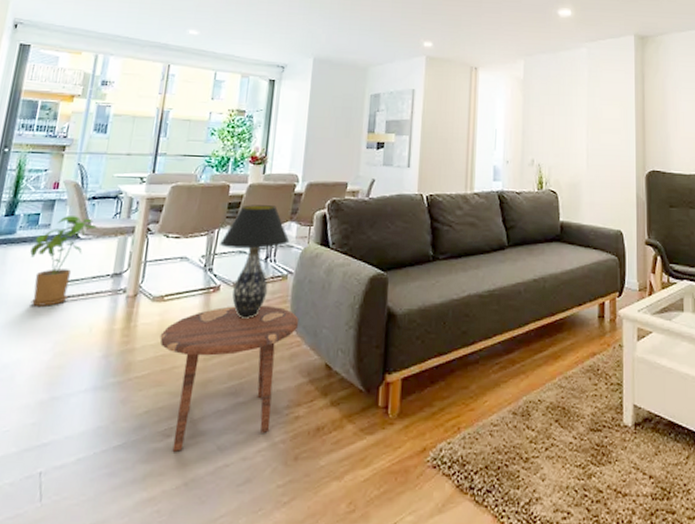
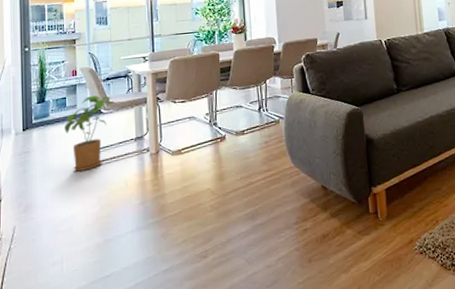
side table: present [159,305,299,452] -> none [184,146,295,268]
table lamp: present [220,205,290,319] -> none [219,65,277,159]

